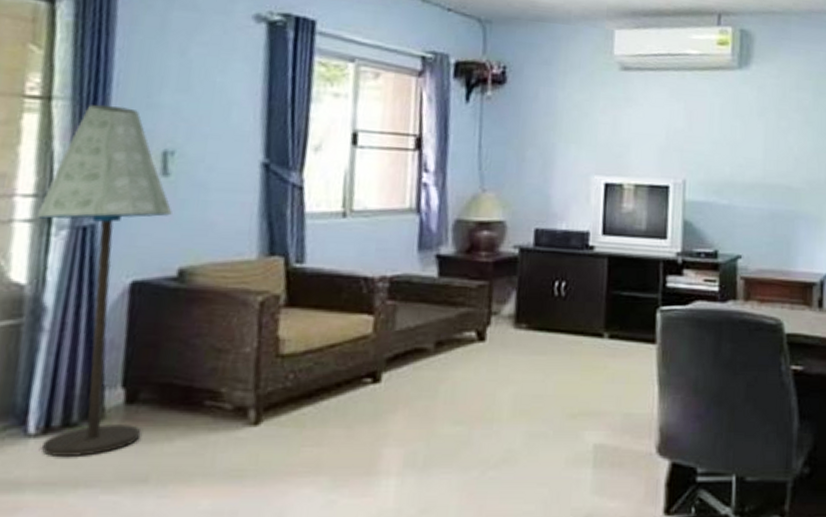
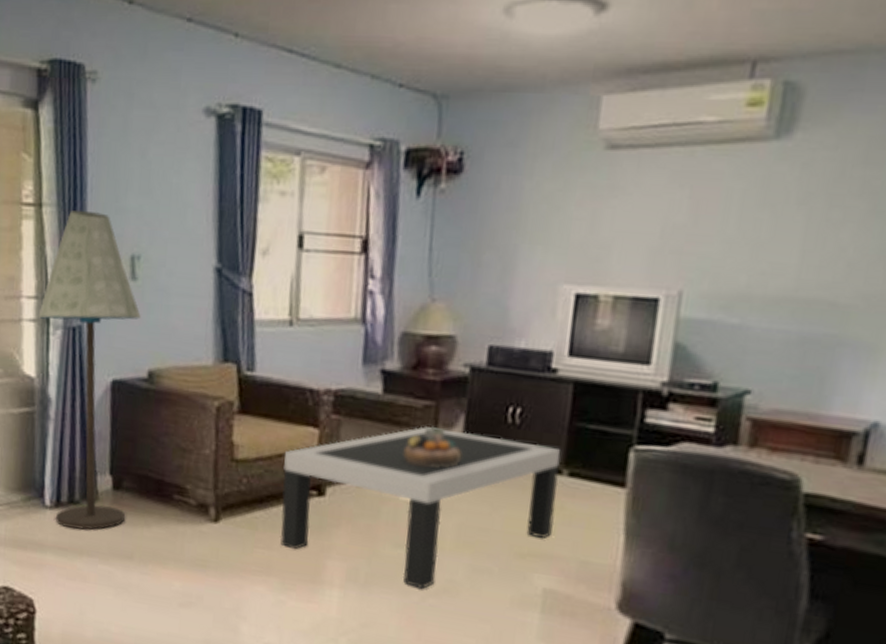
coffee table: none [331,304,601,462] -> present [280,426,561,589]
decorative bowl: none [460,305,514,344] -> present [404,428,461,469]

